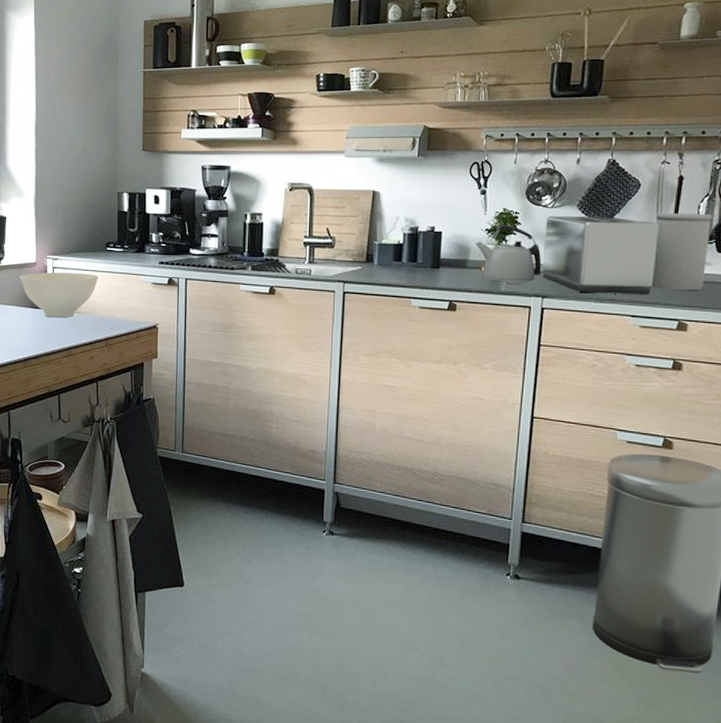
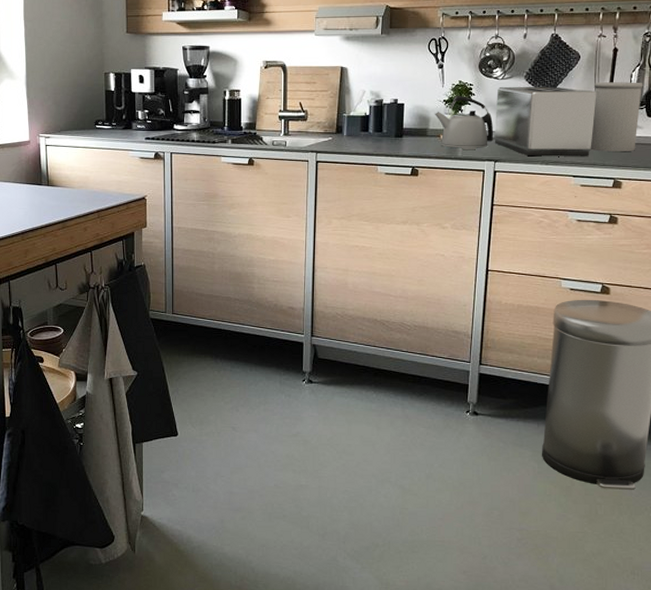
bowl: present [20,272,99,318] -> none [15,149,90,193]

